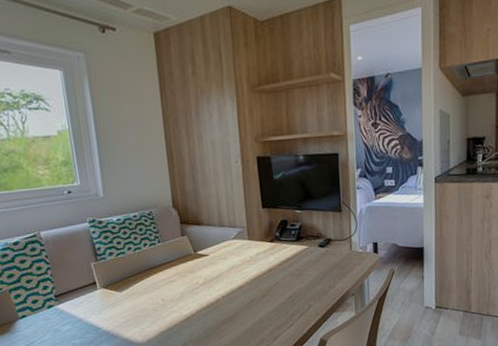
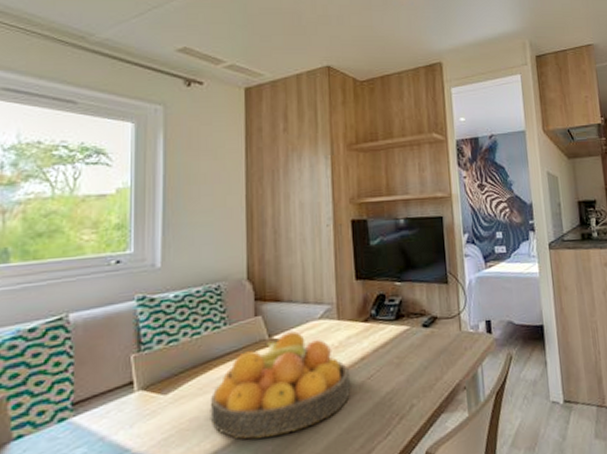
fruit bowl: none [154,248,261,325] -> present [210,331,351,439]

